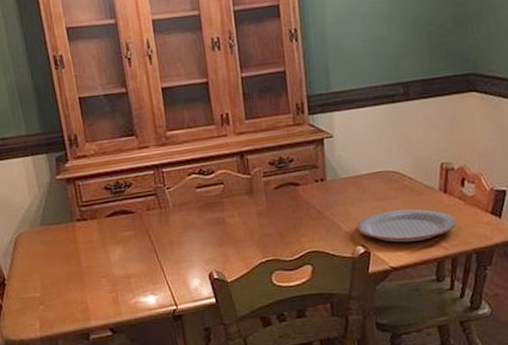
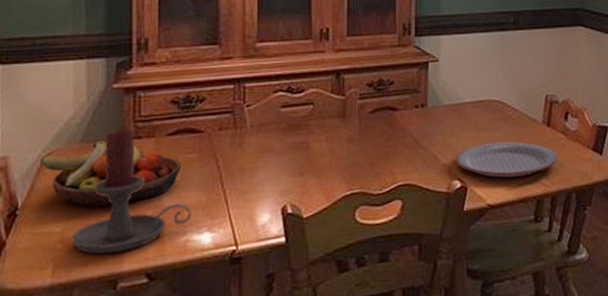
fruit bowl: none [14,222,123,277] -> present [41,139,182,207]
candle holder: none [48,212,137,314] -> present [71,128,191,254]

